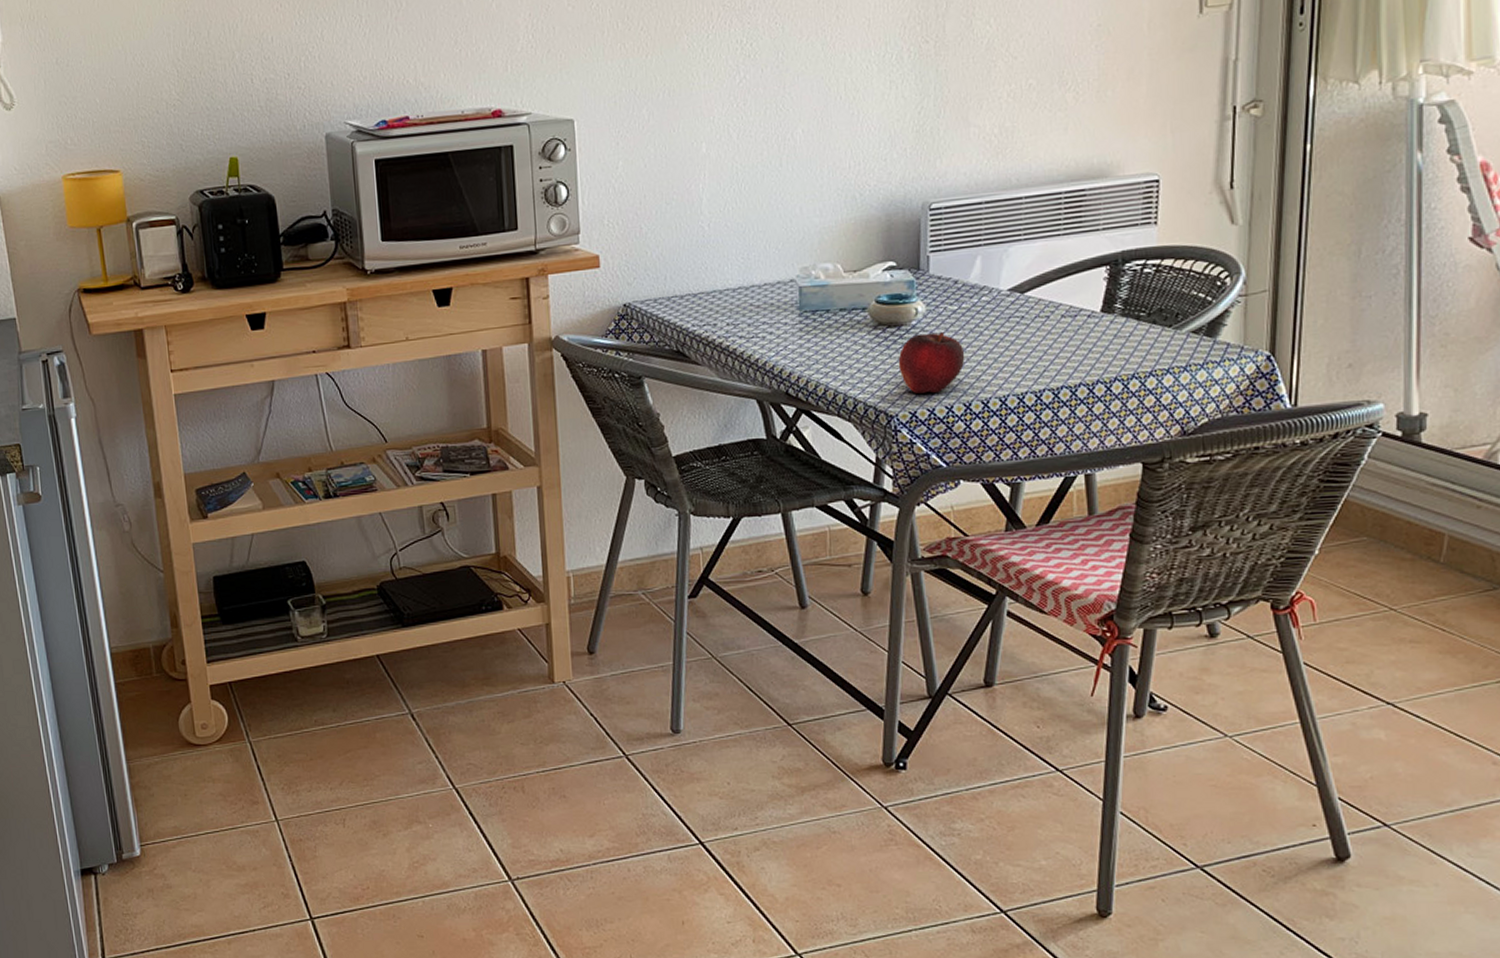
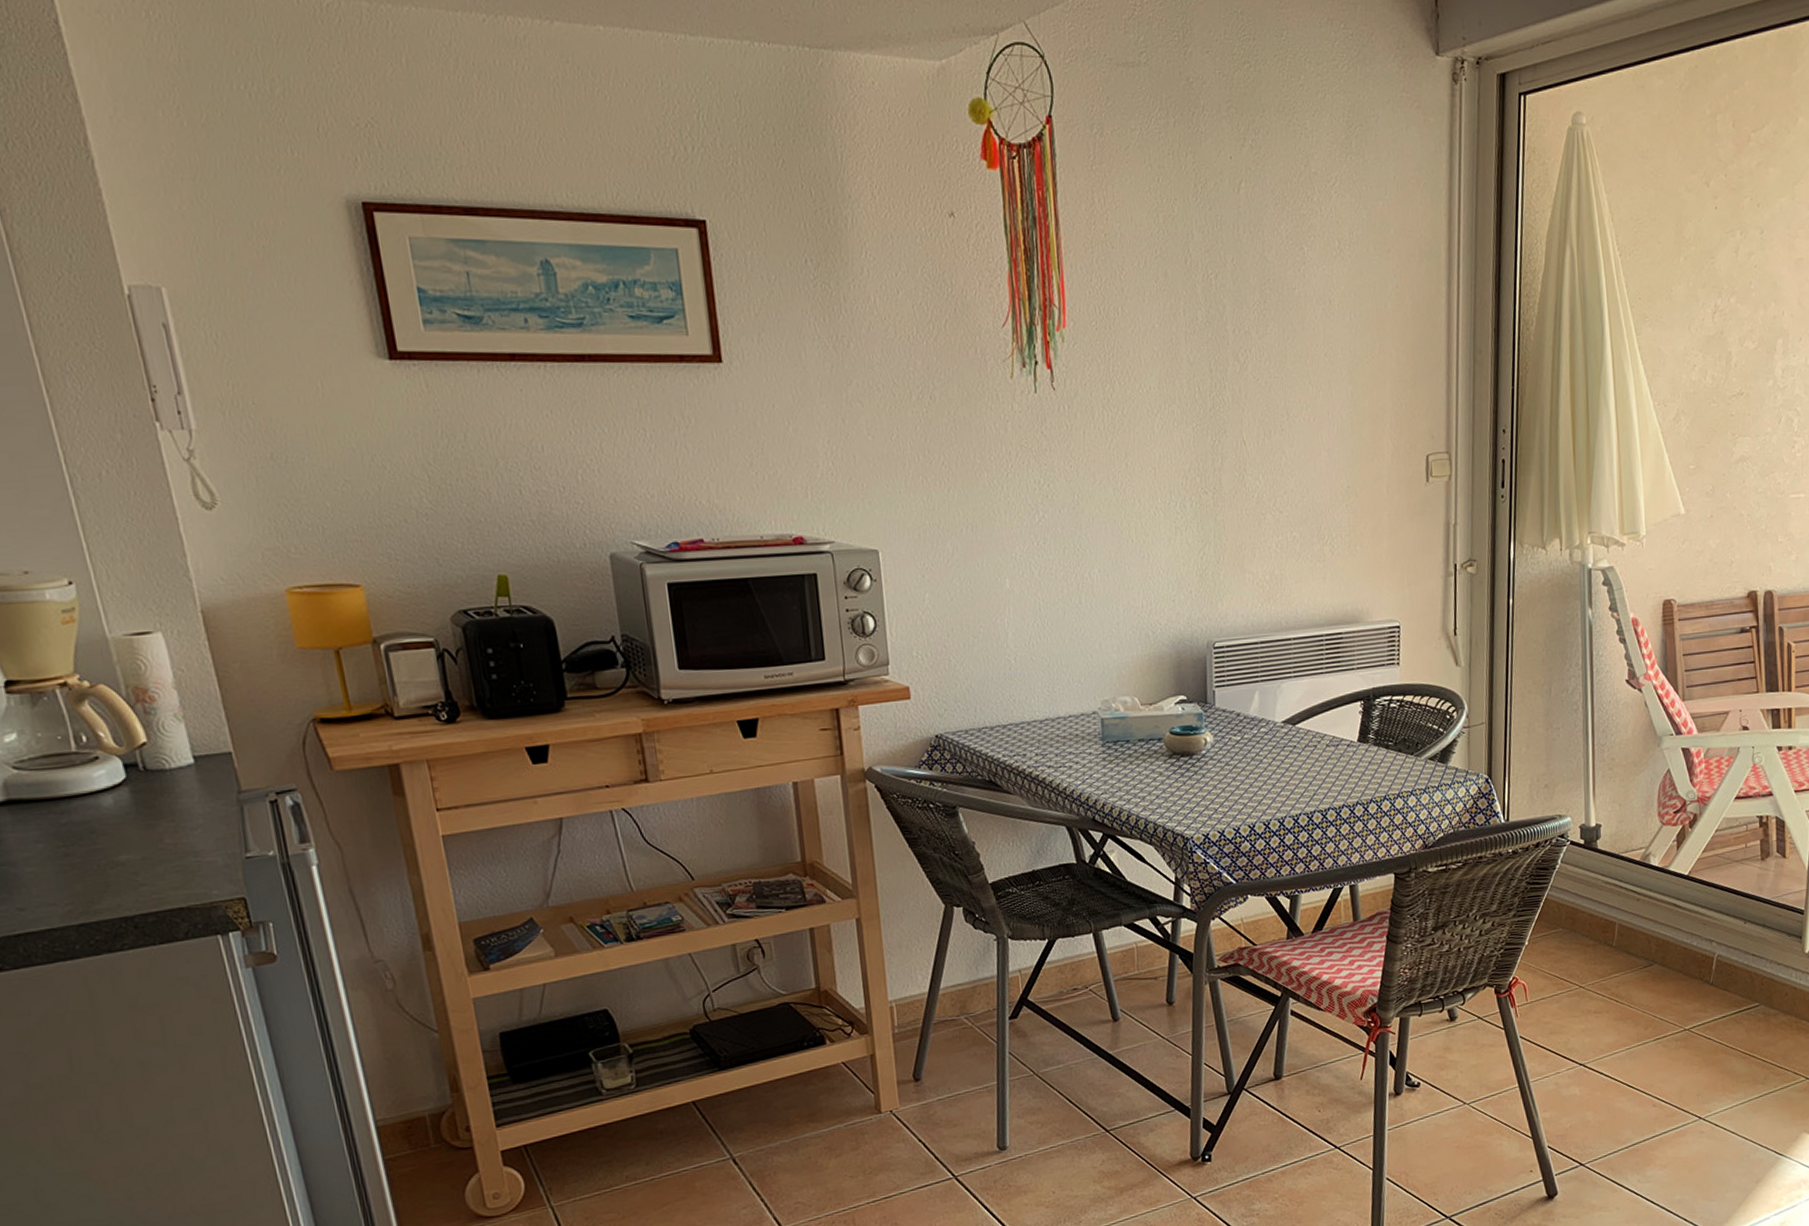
fruit: present [898,332,965,395] -> none [1191,760,1249,818]

